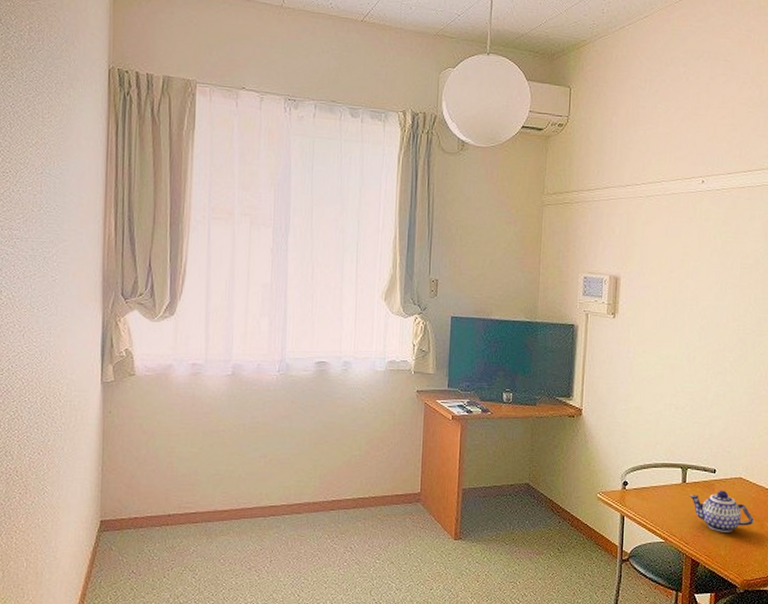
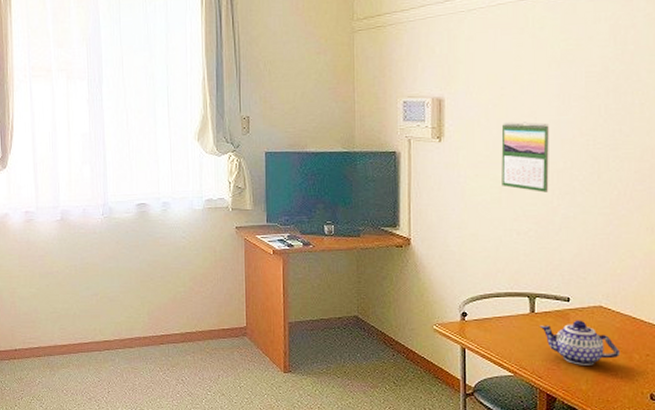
calendar: none [665,304,708,371] -> present [501,122,549,192]

